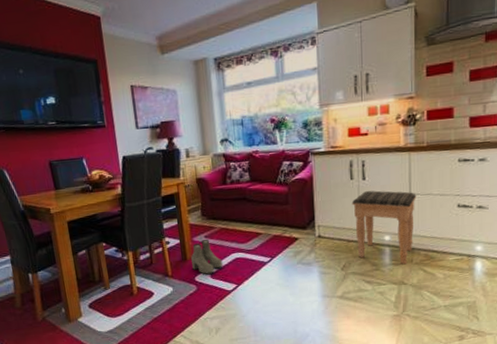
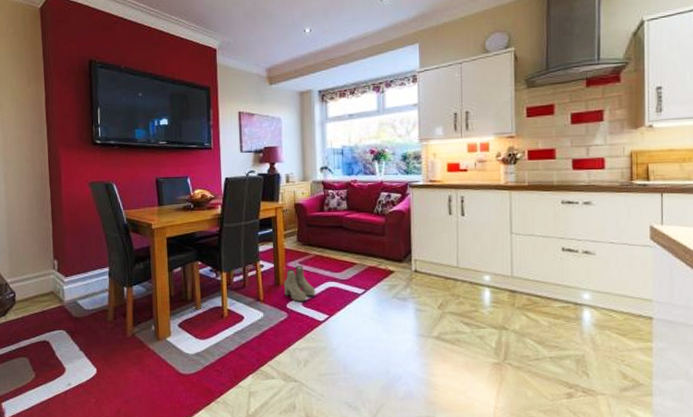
footstool: present [352,190,416,265] -> none [450,227,518,308]

